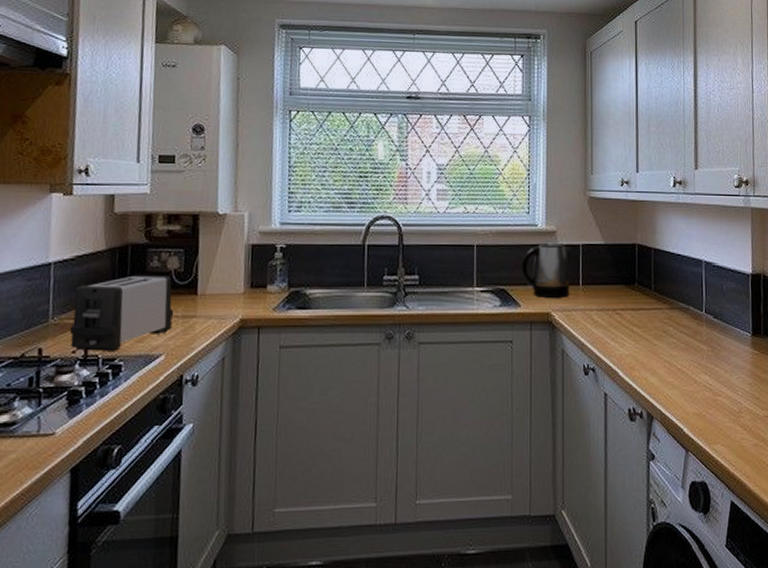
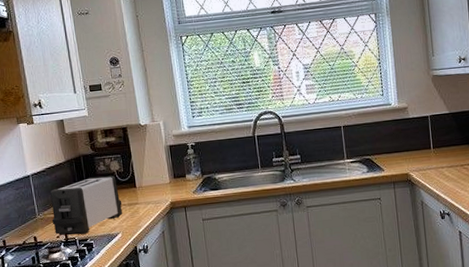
kettle: present [521,242,571,298] -> none [381,116,424,162]

